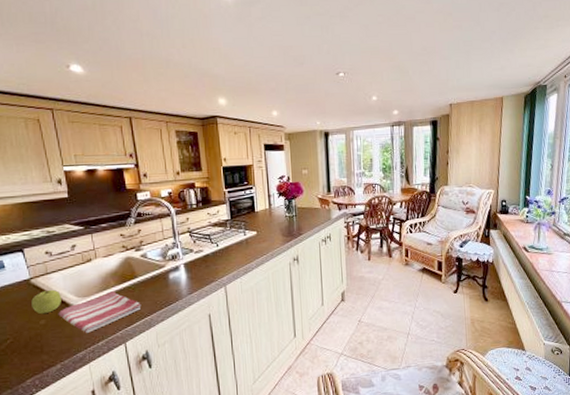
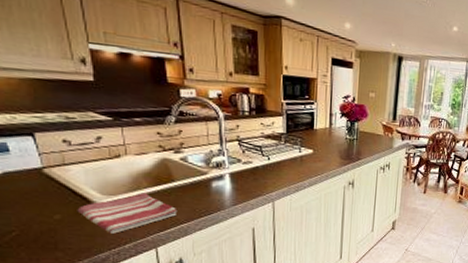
fruit: present [31,289,61,314] -> none [44,182,82,208]

